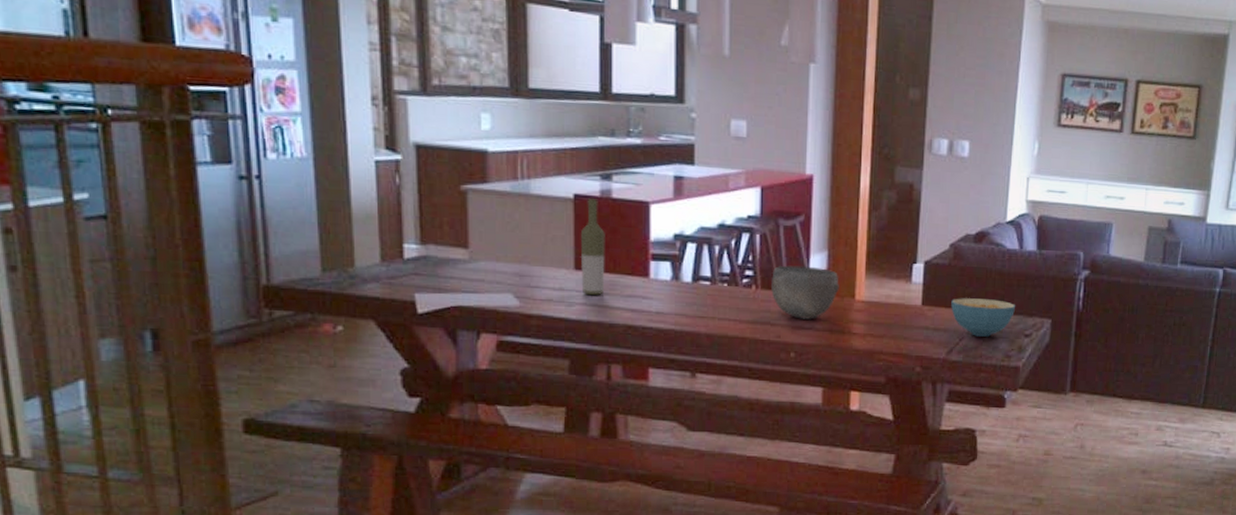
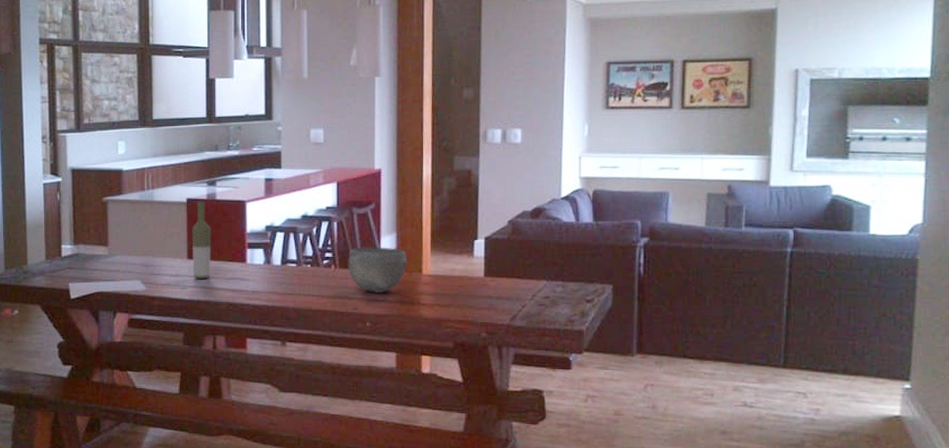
cereal bowl: present [951,298,1016,337] -> none [512,269,576,303]

